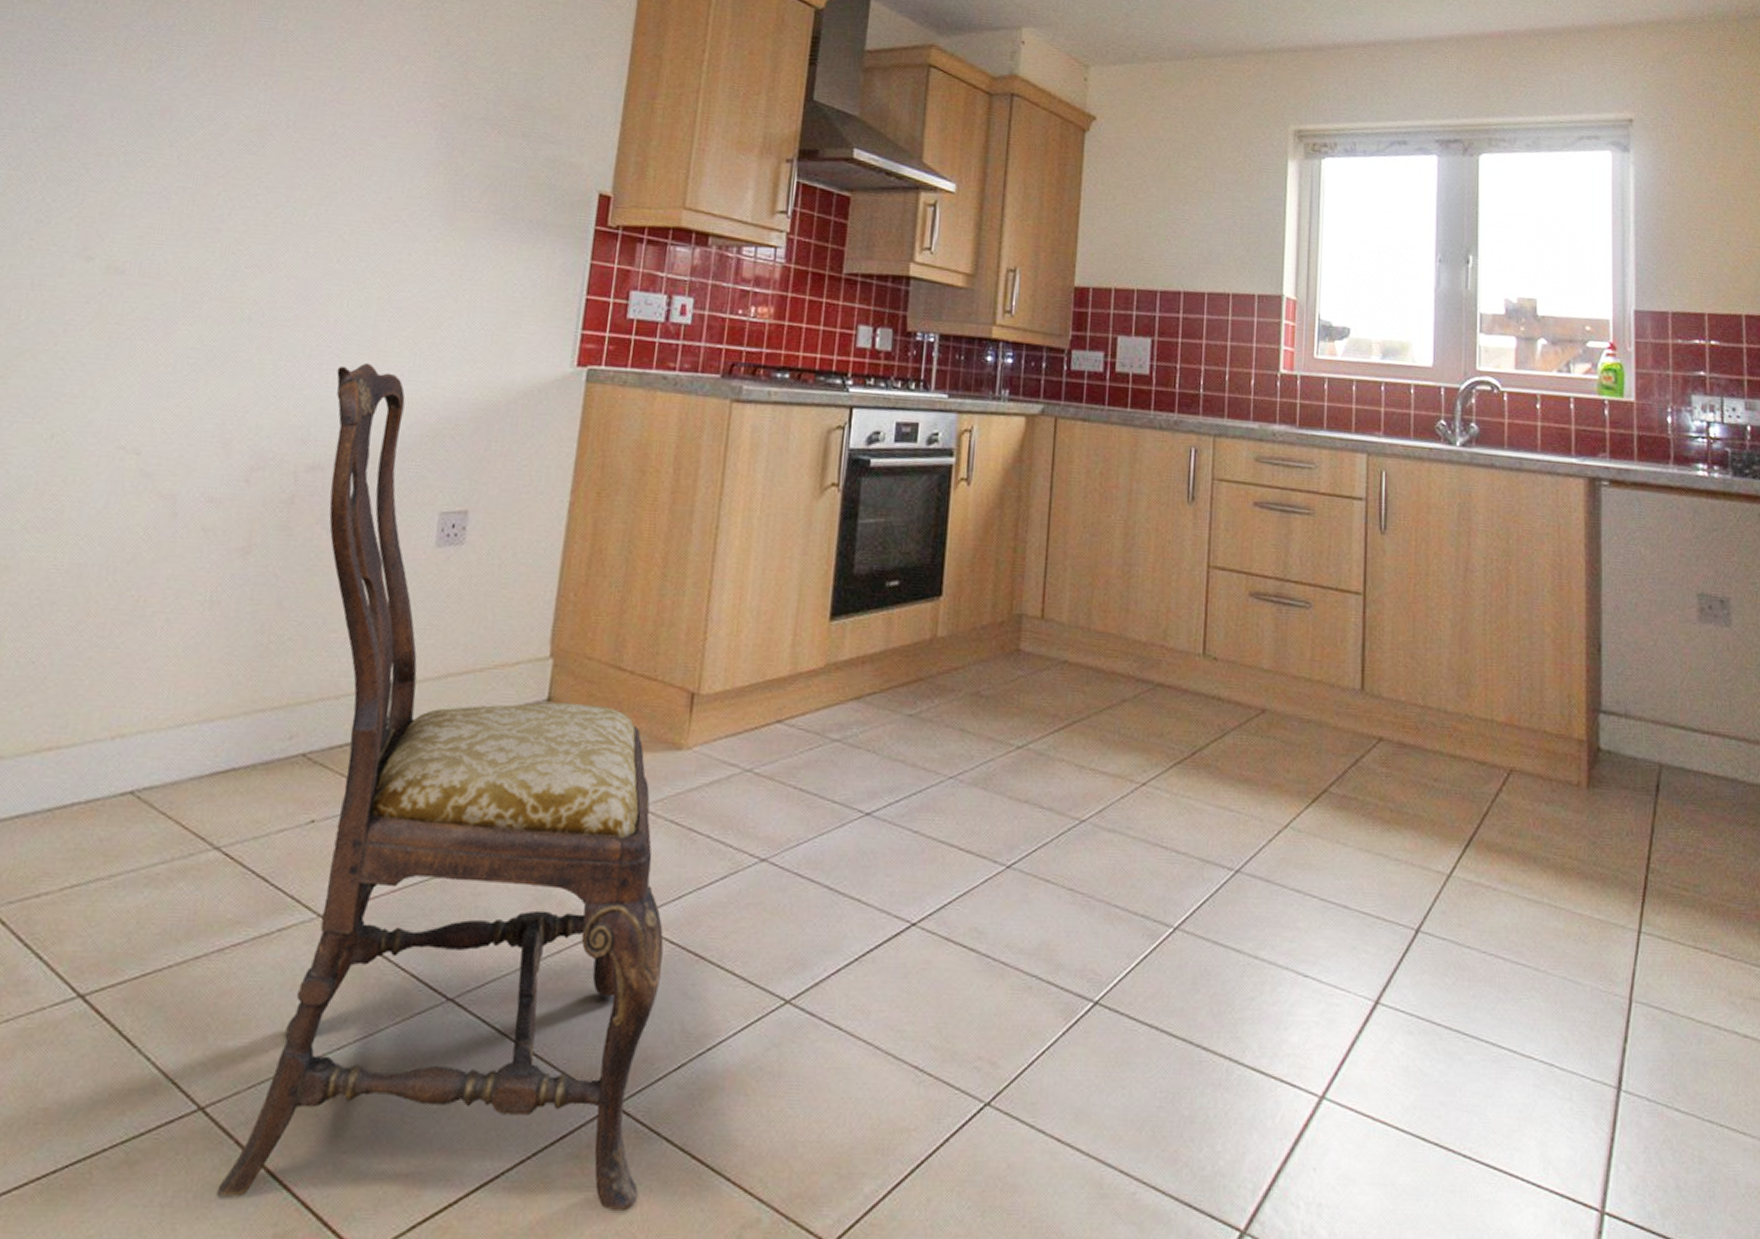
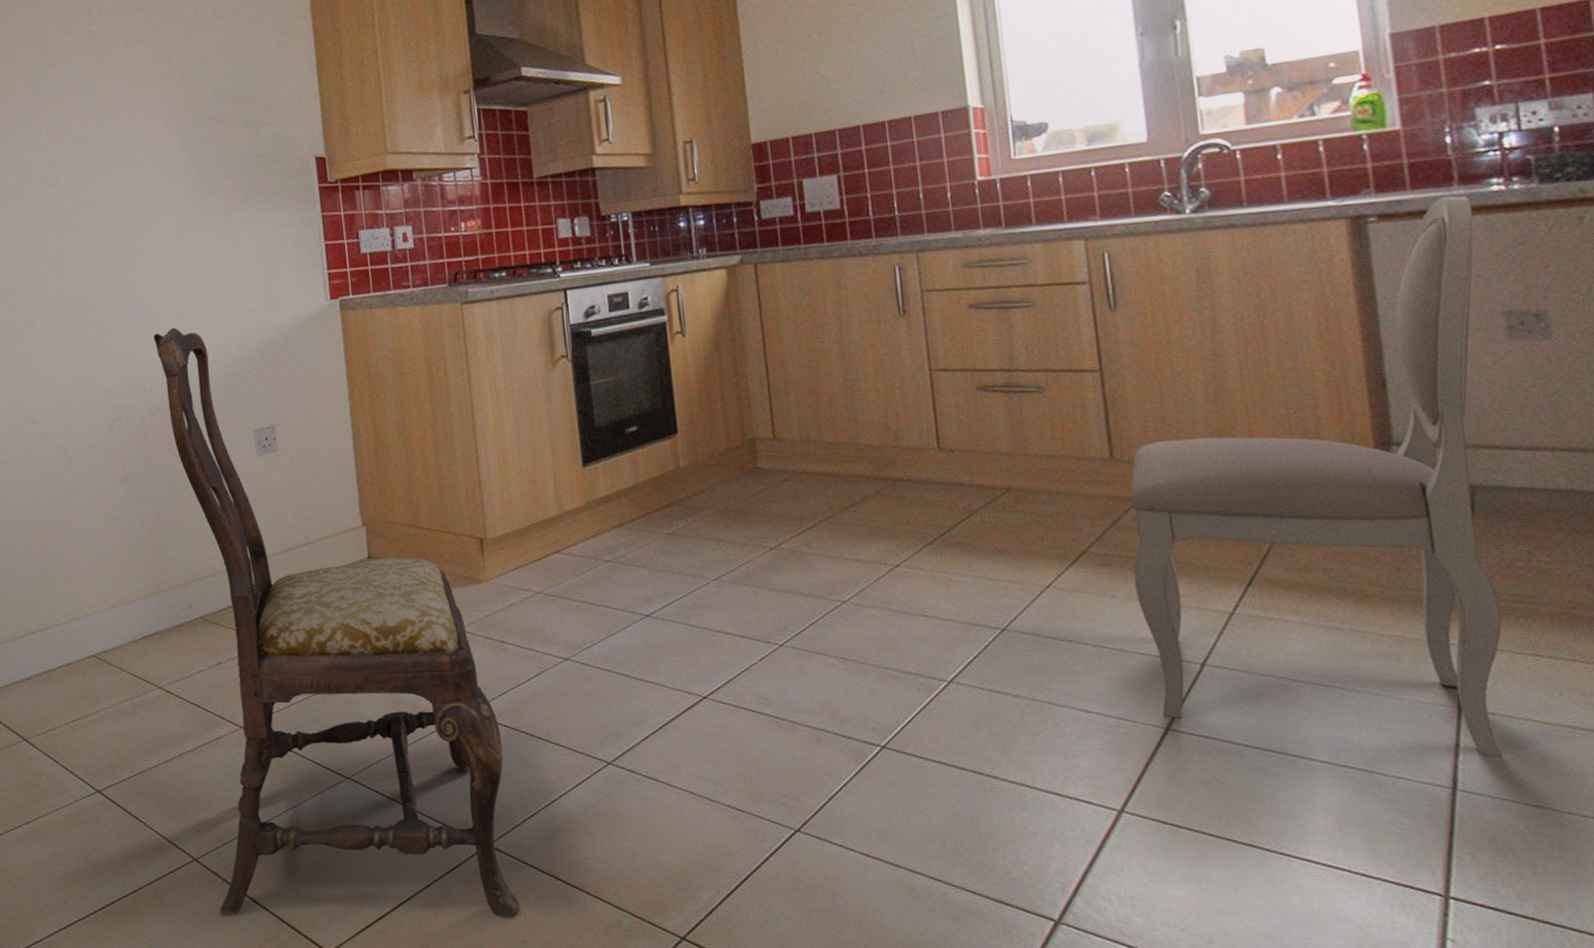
dining chair: none [1367,473,1682,1056] -> present [1130,196,1502,757]

